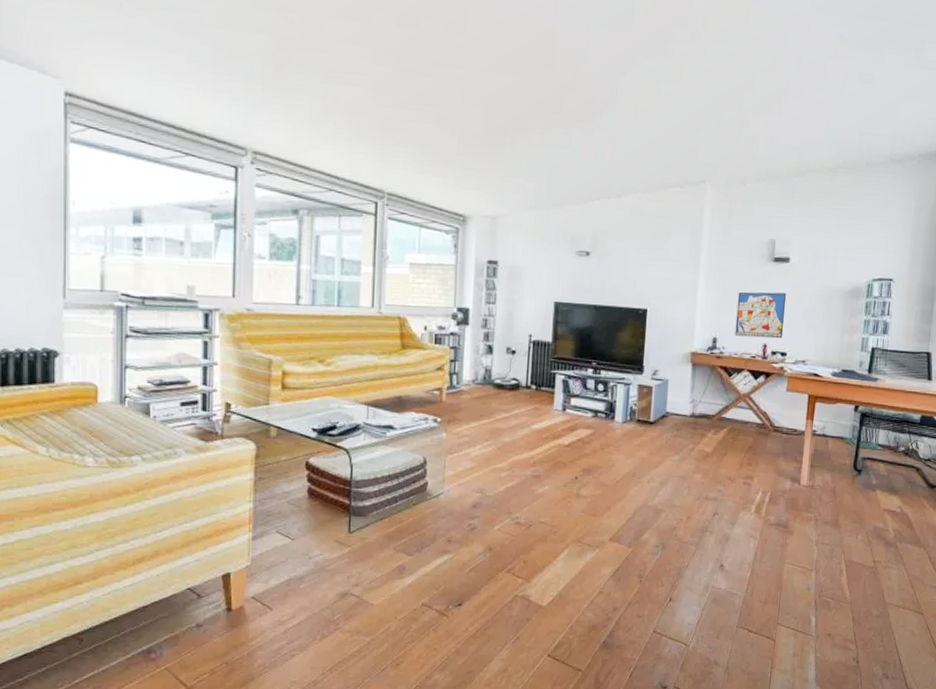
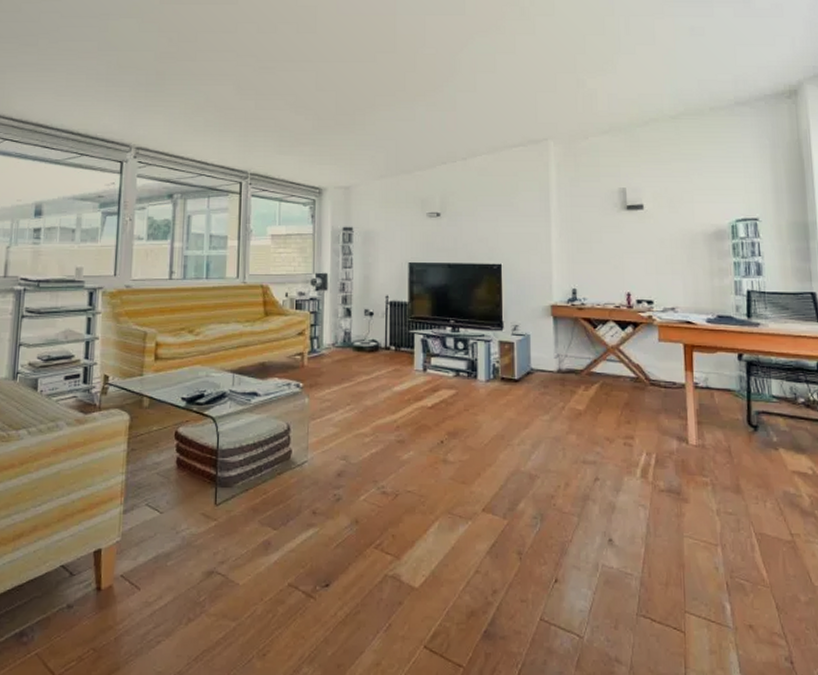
wall art: present [734,292,787,339] -> none [593,240,647,287]

